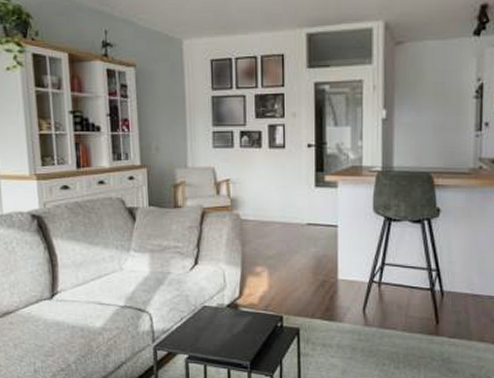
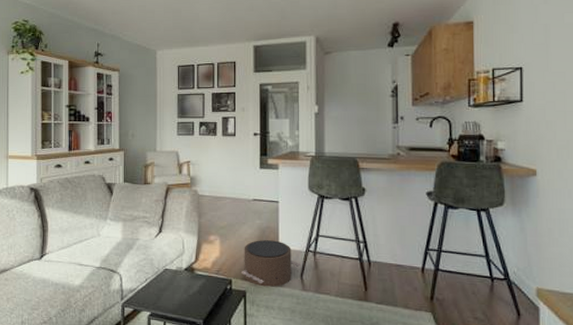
pouf: none [293,271,363,323] -> present [240,240,301,287]

